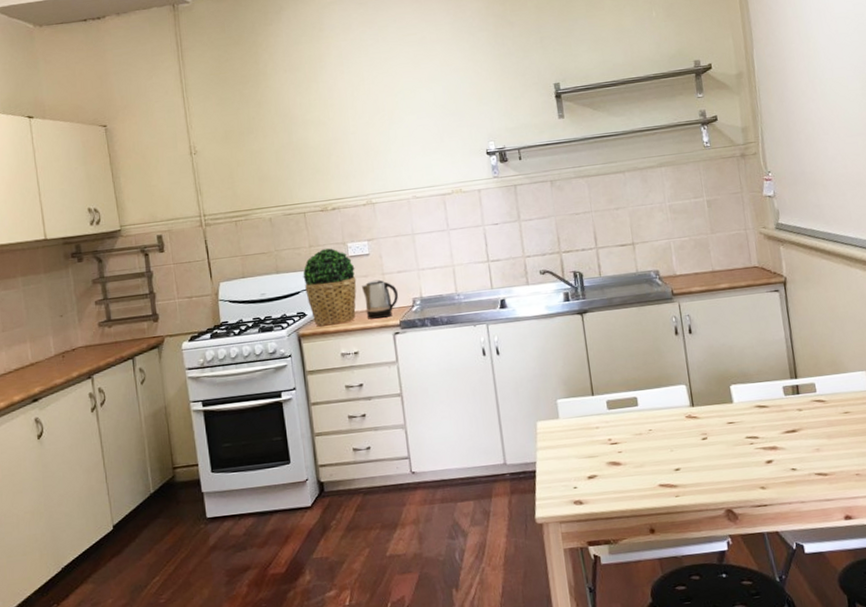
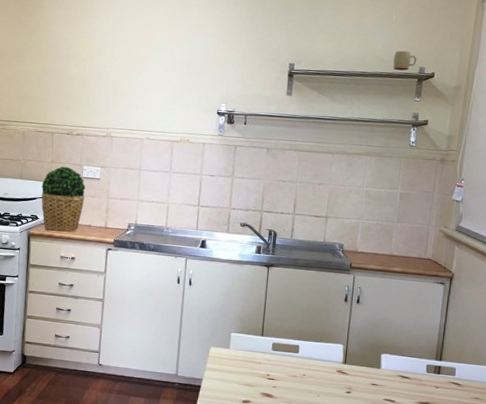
kettle: present [362,279,399,320] -> none [87,201,118,235]
mug: none [663,46,690,69] -> present [392,51,417,71]

